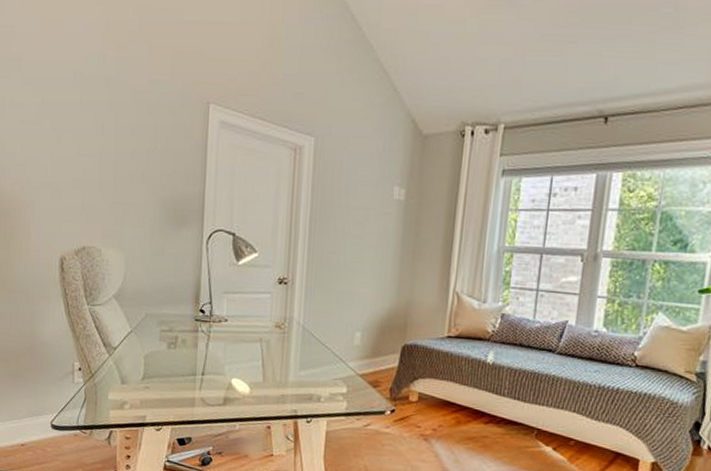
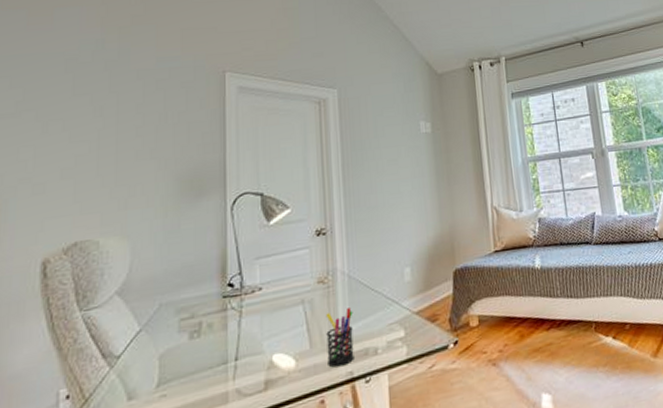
pen holder: none [276,355,303,404] -> present [325,308,354,368]

